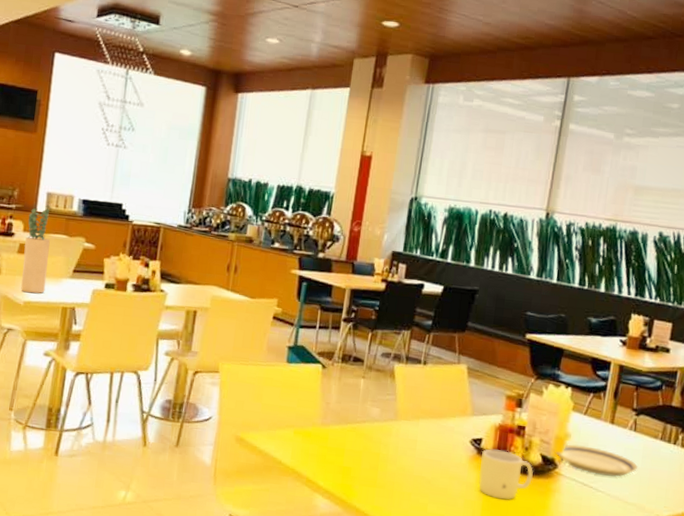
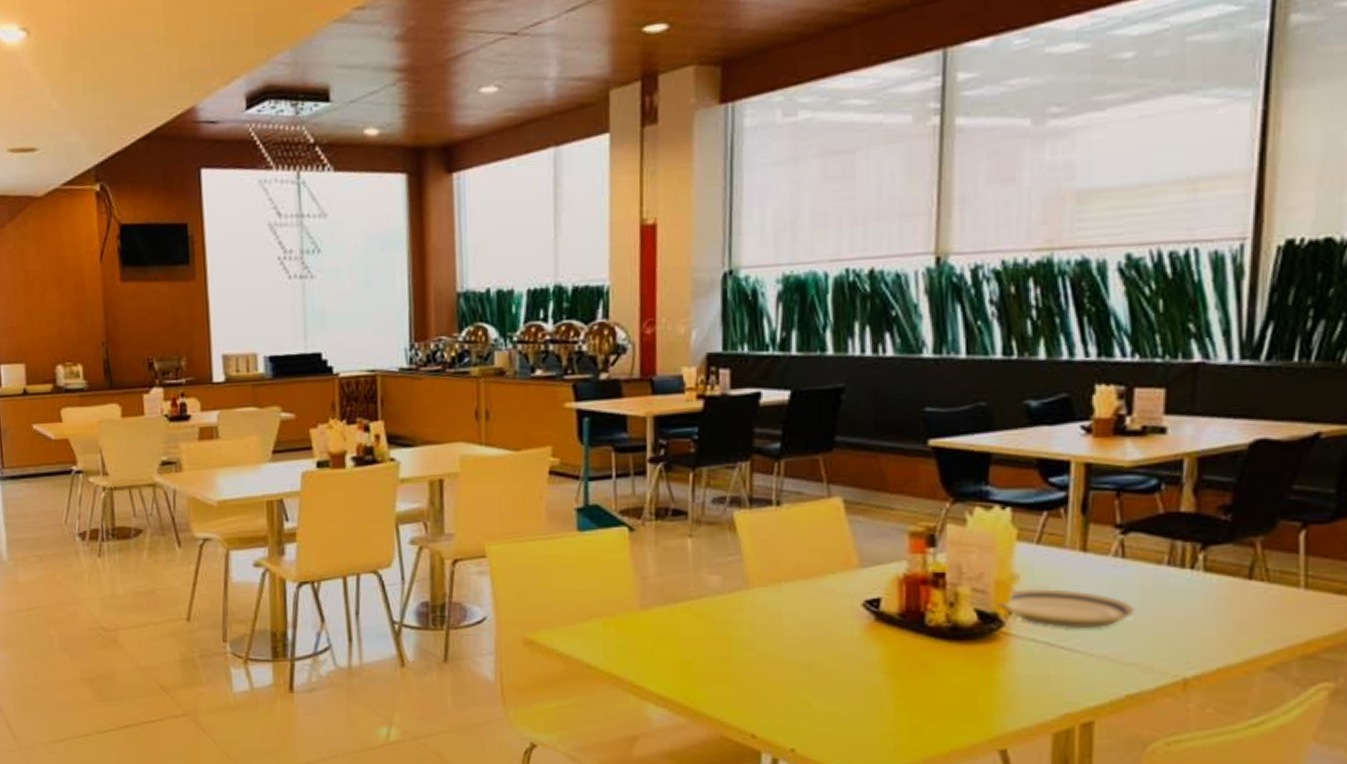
vase: present [21,201,52,294] -> none [204,366,242,490]
mug: present [479,449,533,500] -> none [882,611,966,680]

